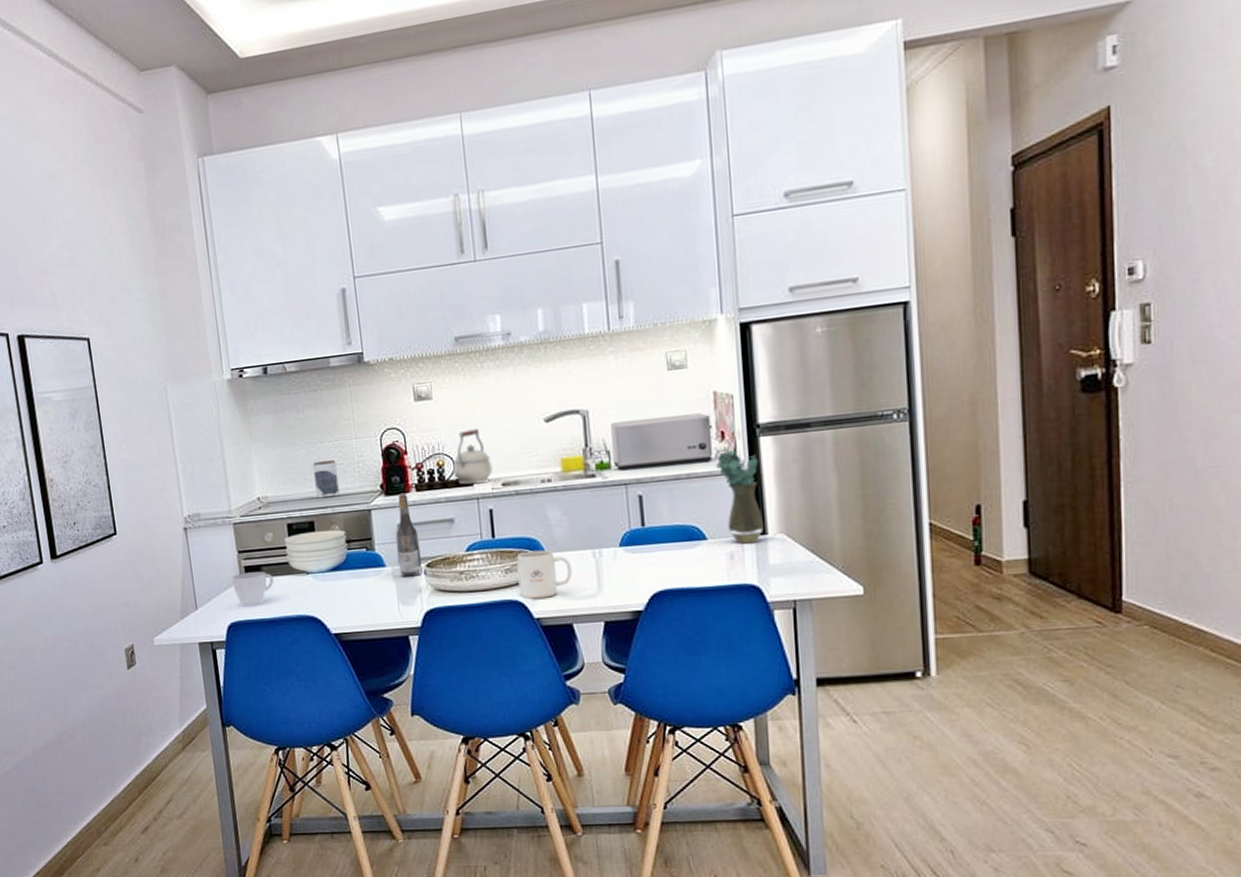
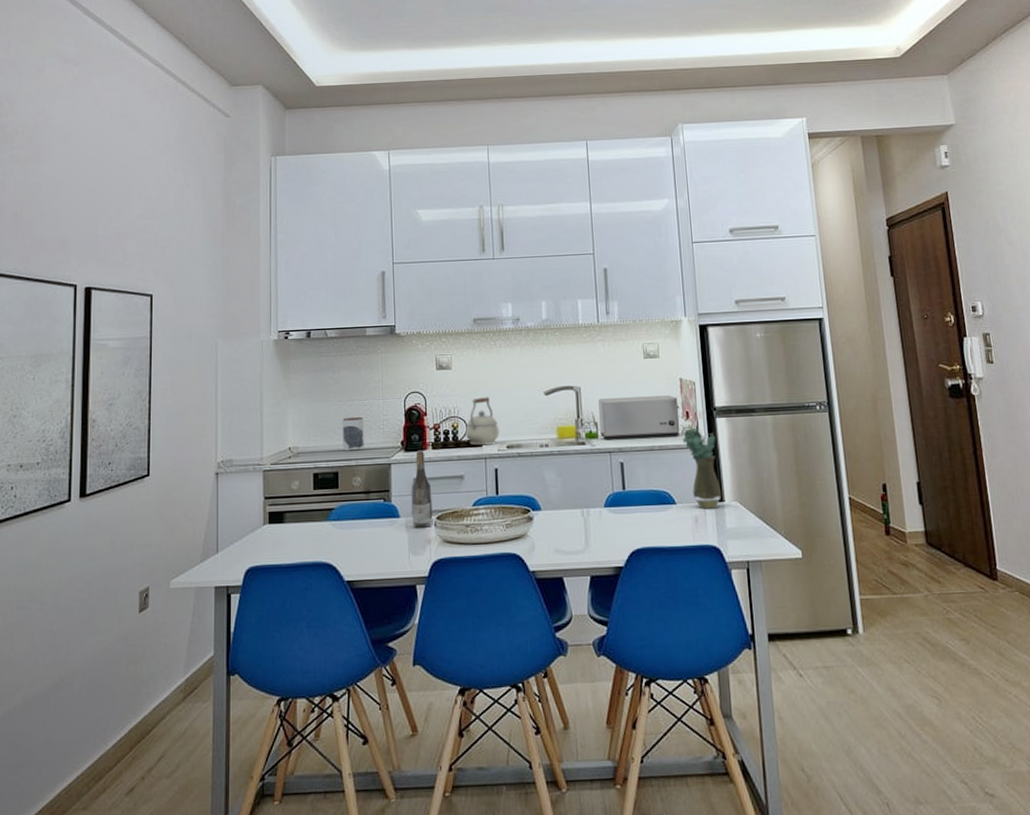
cup: present [231,571,274,607] -> none [255,518,295,552]
bowl: present [284,529,348,574] -> none [309,480,367,522]
mug: present [516,550,572,599] -> none [516,507,564,553]

